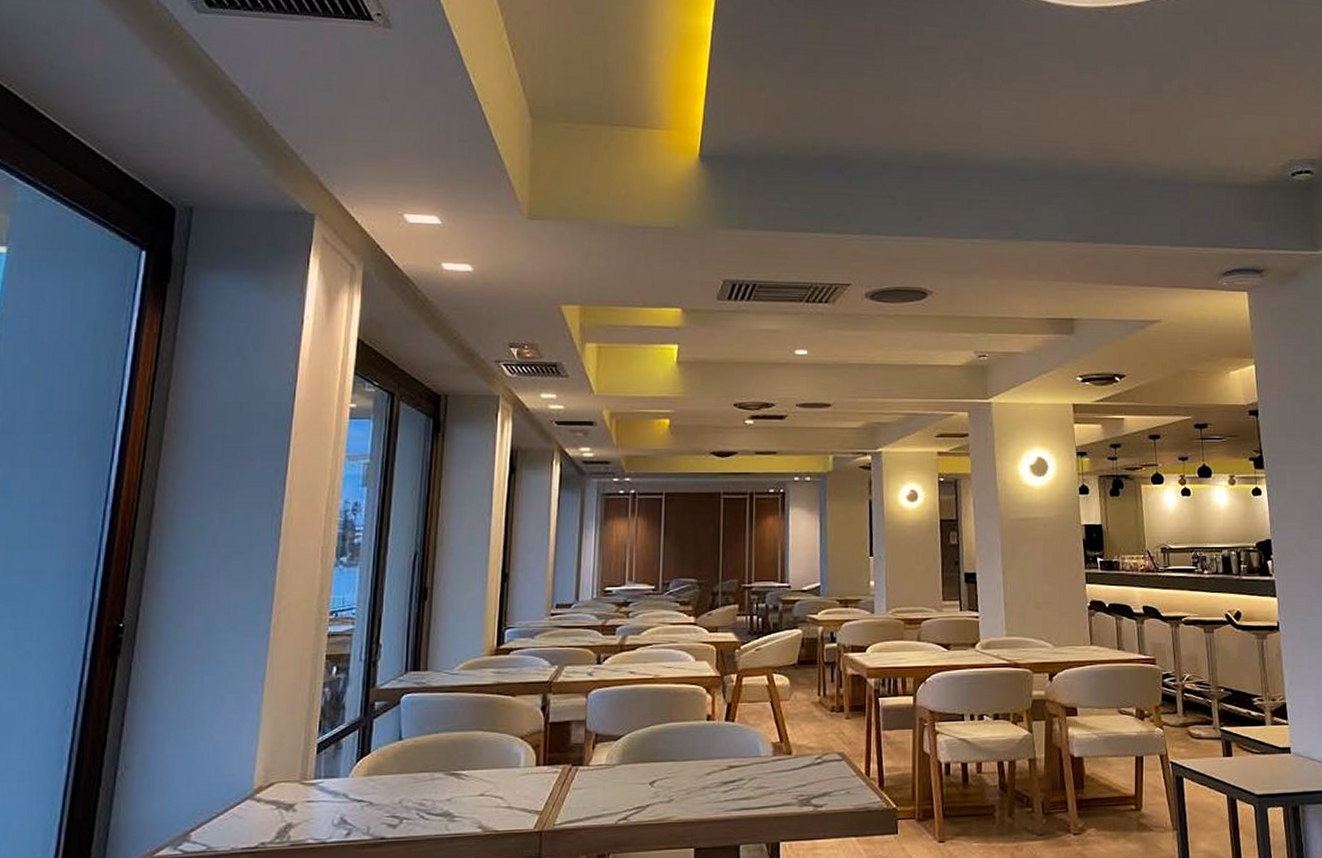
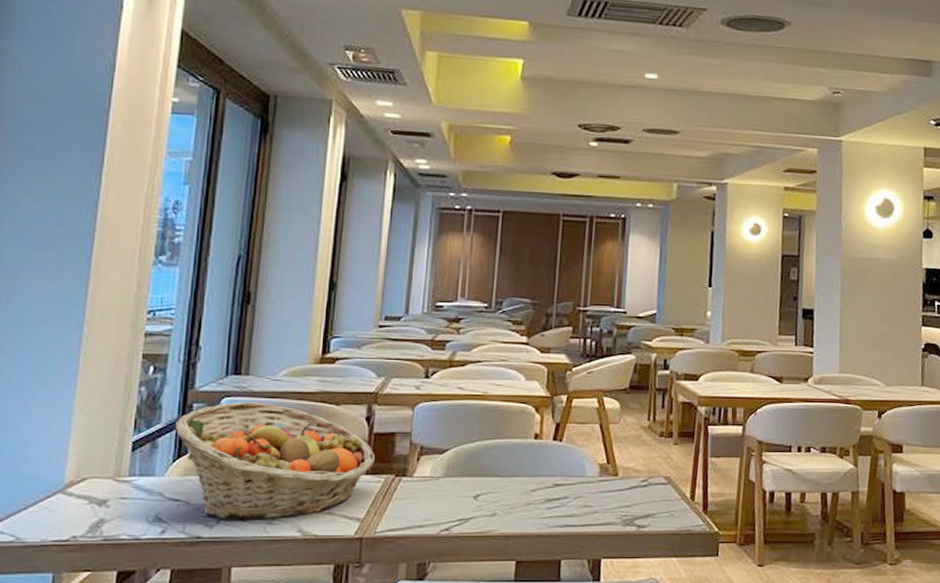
fruit basket: none [359,697,551,819] -> present [176,402,375,520]

